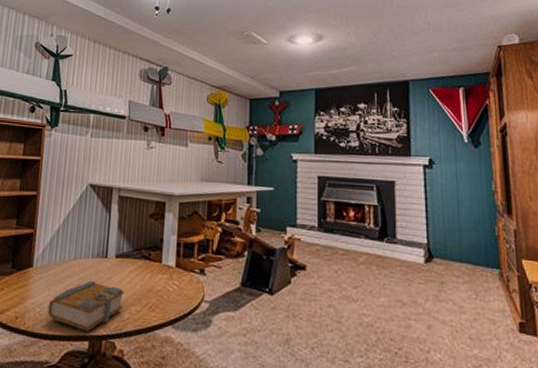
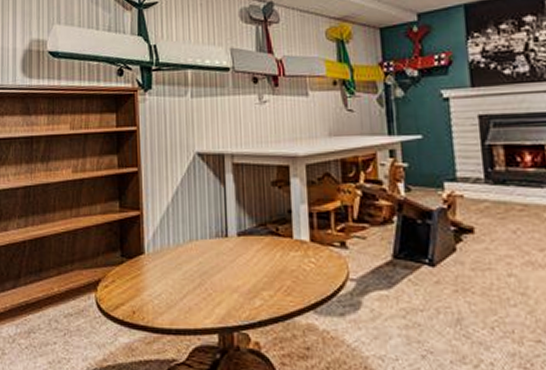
book: present [47,280,125,332] -> none [167,264,254,323]

